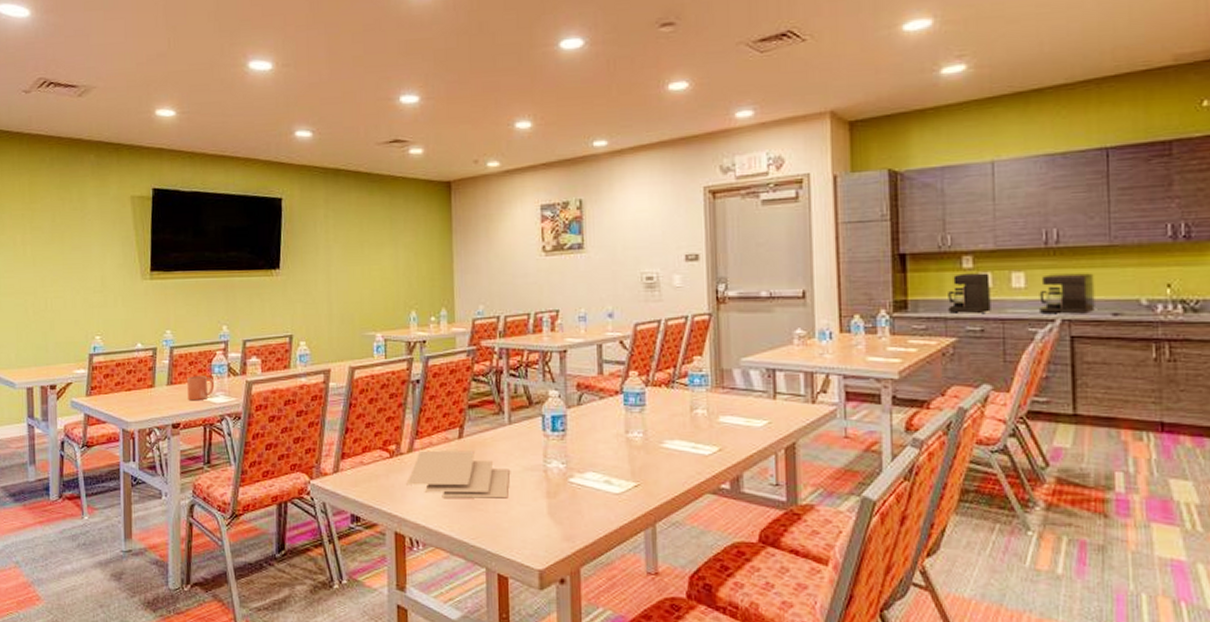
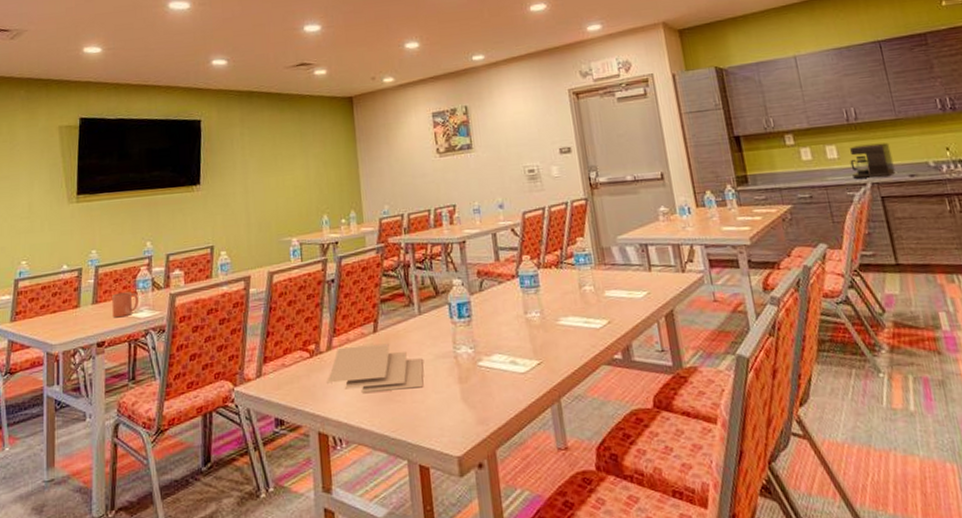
coffee maker: present [948,273,991,315] -> none [778,147,815,184]

